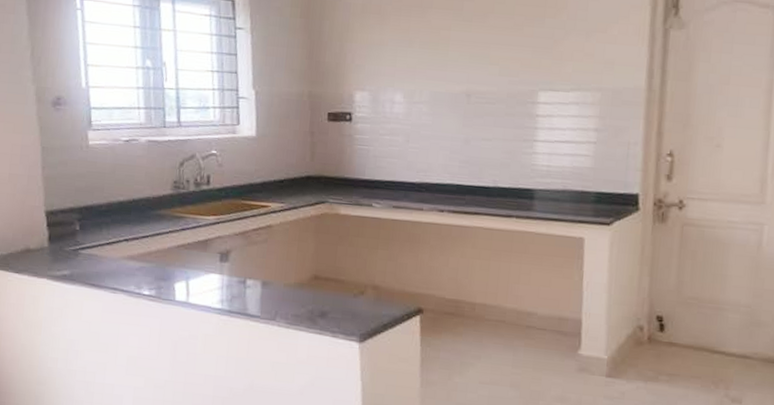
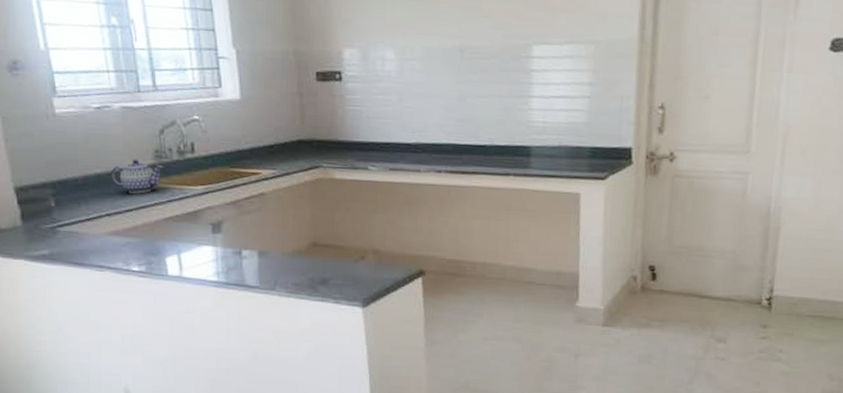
teapot: none [132,188,180,221] -> present [111,159,163,194]

